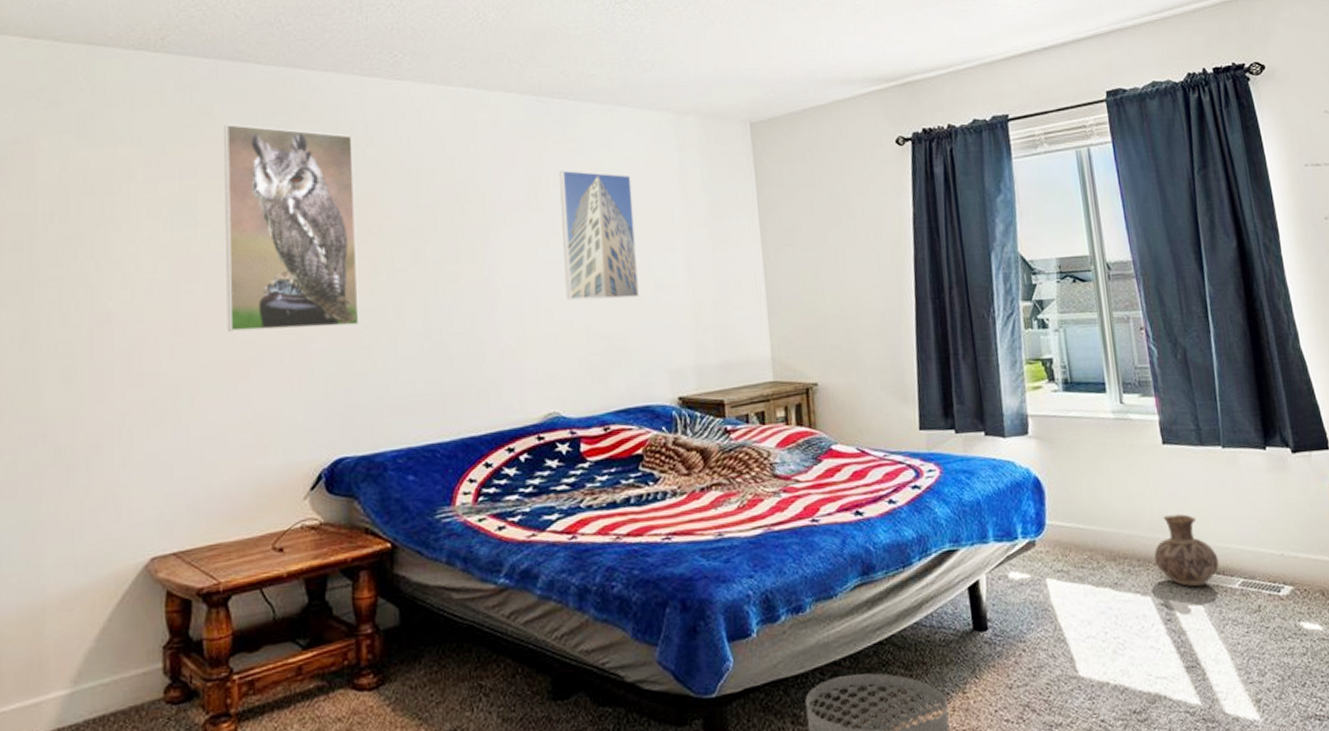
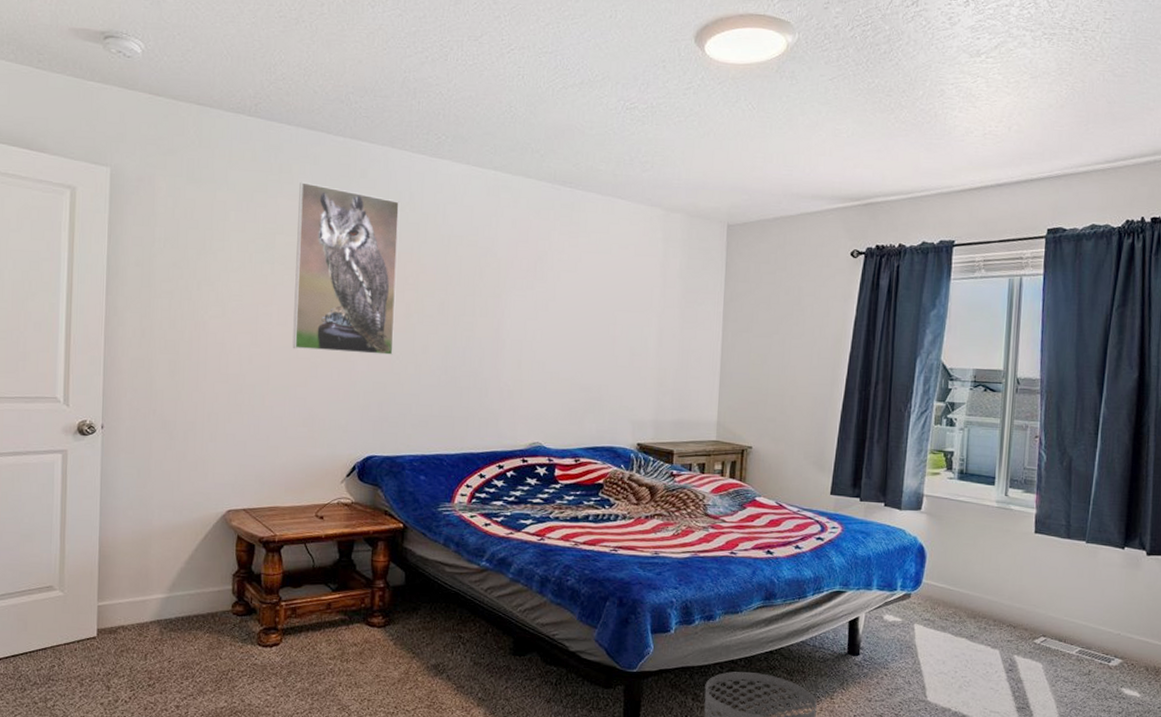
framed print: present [559,170,640,301] -> none [557,248,621,360]
ceramic jug: present [1154,514,1219,587] -> none [1008,590,1063,649]

